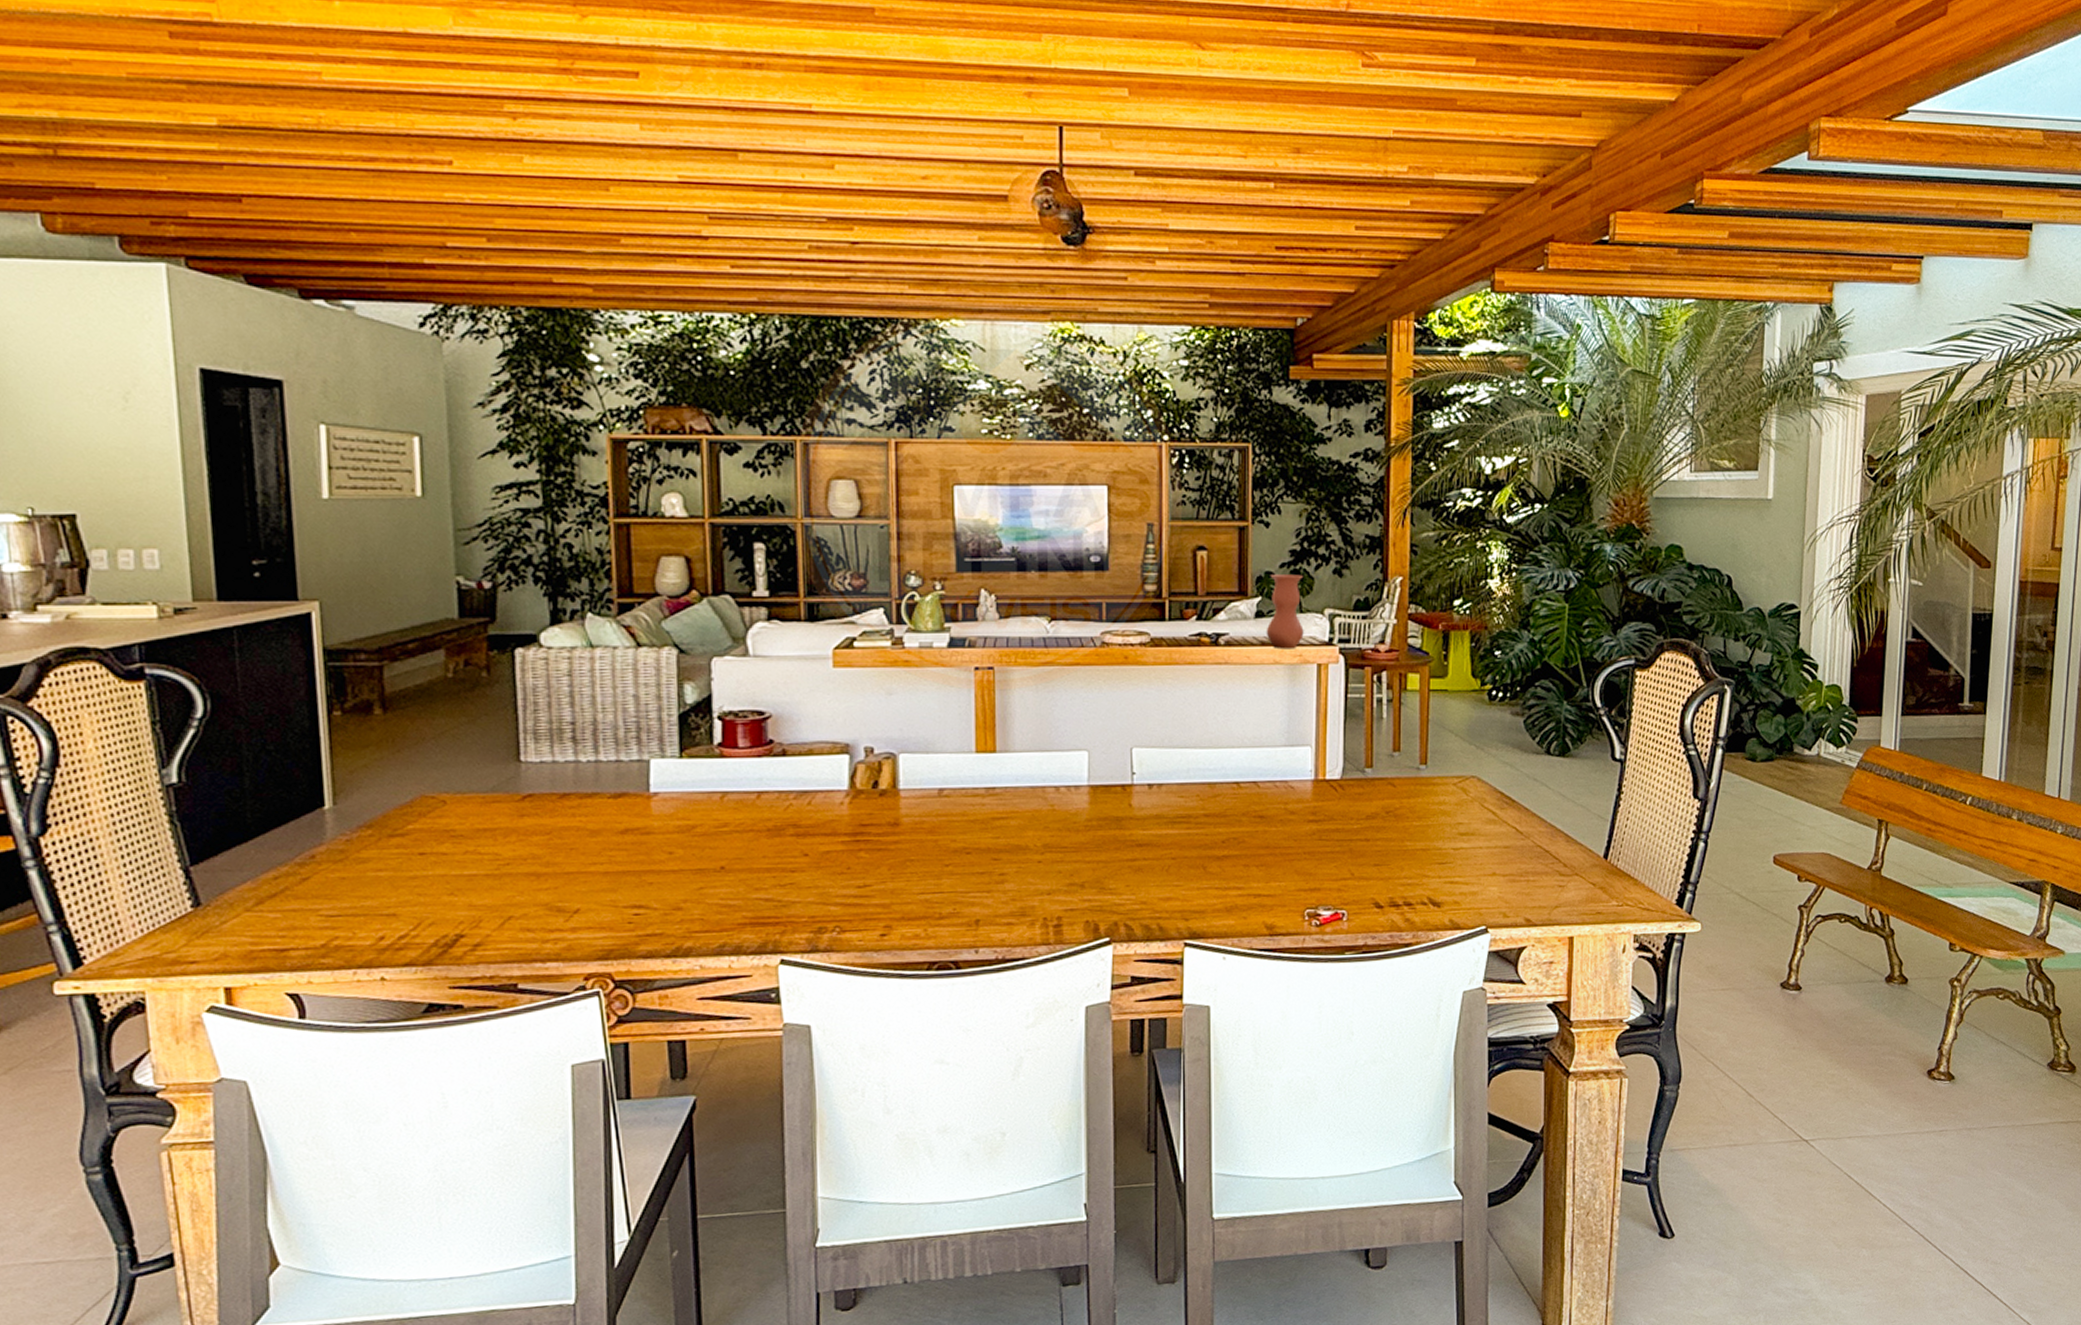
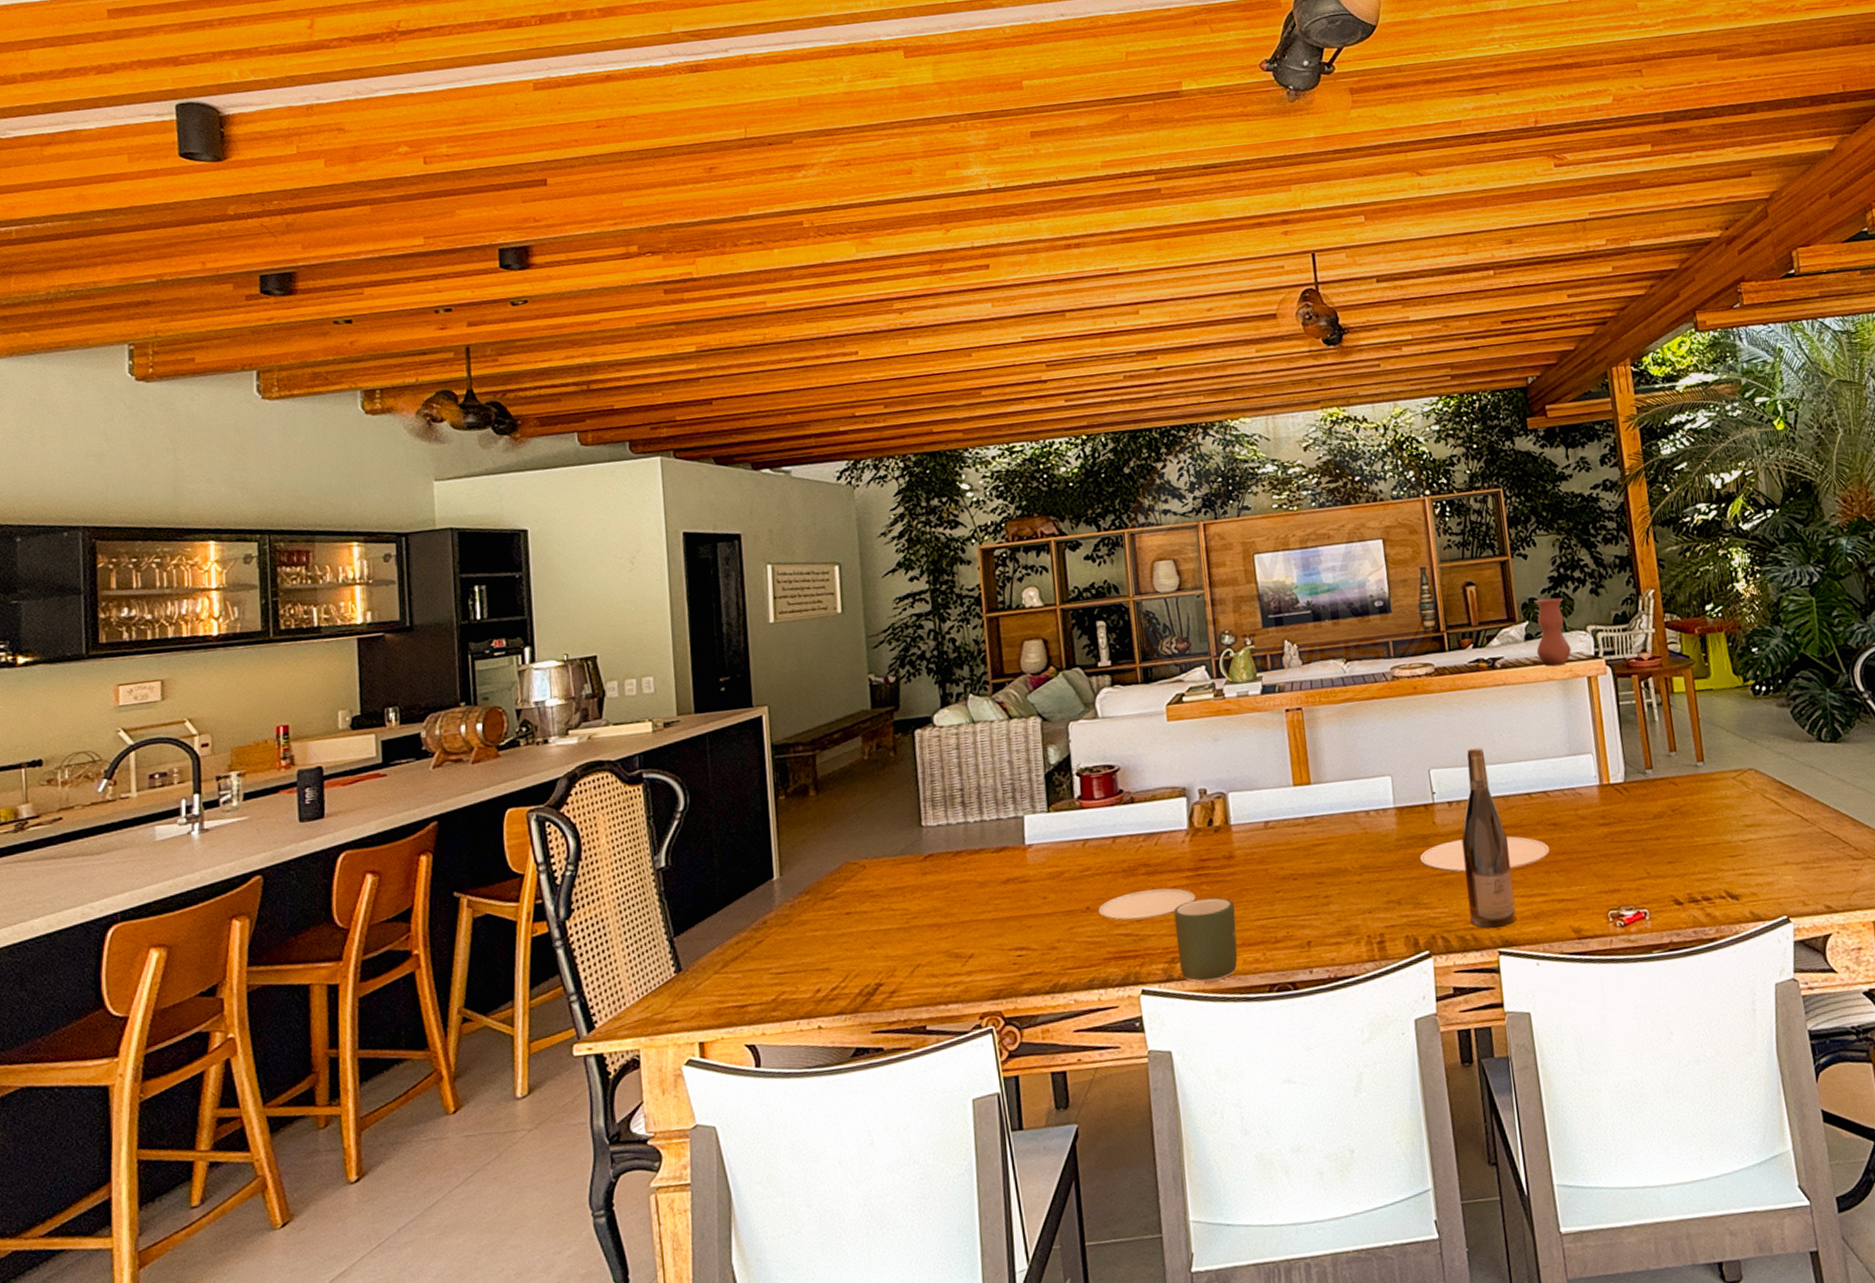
plate: none [735,852,851,886] -> present [1098,888,1196,922]
mug: none [824,866,896,956] -> present [1173,897,1238,983]
plate: none [1111,825,1252,861] -> present [1420,836,1549,874]
wine bottle: none [1157,729,1209,919] -> present [1461,747,1517,929]

